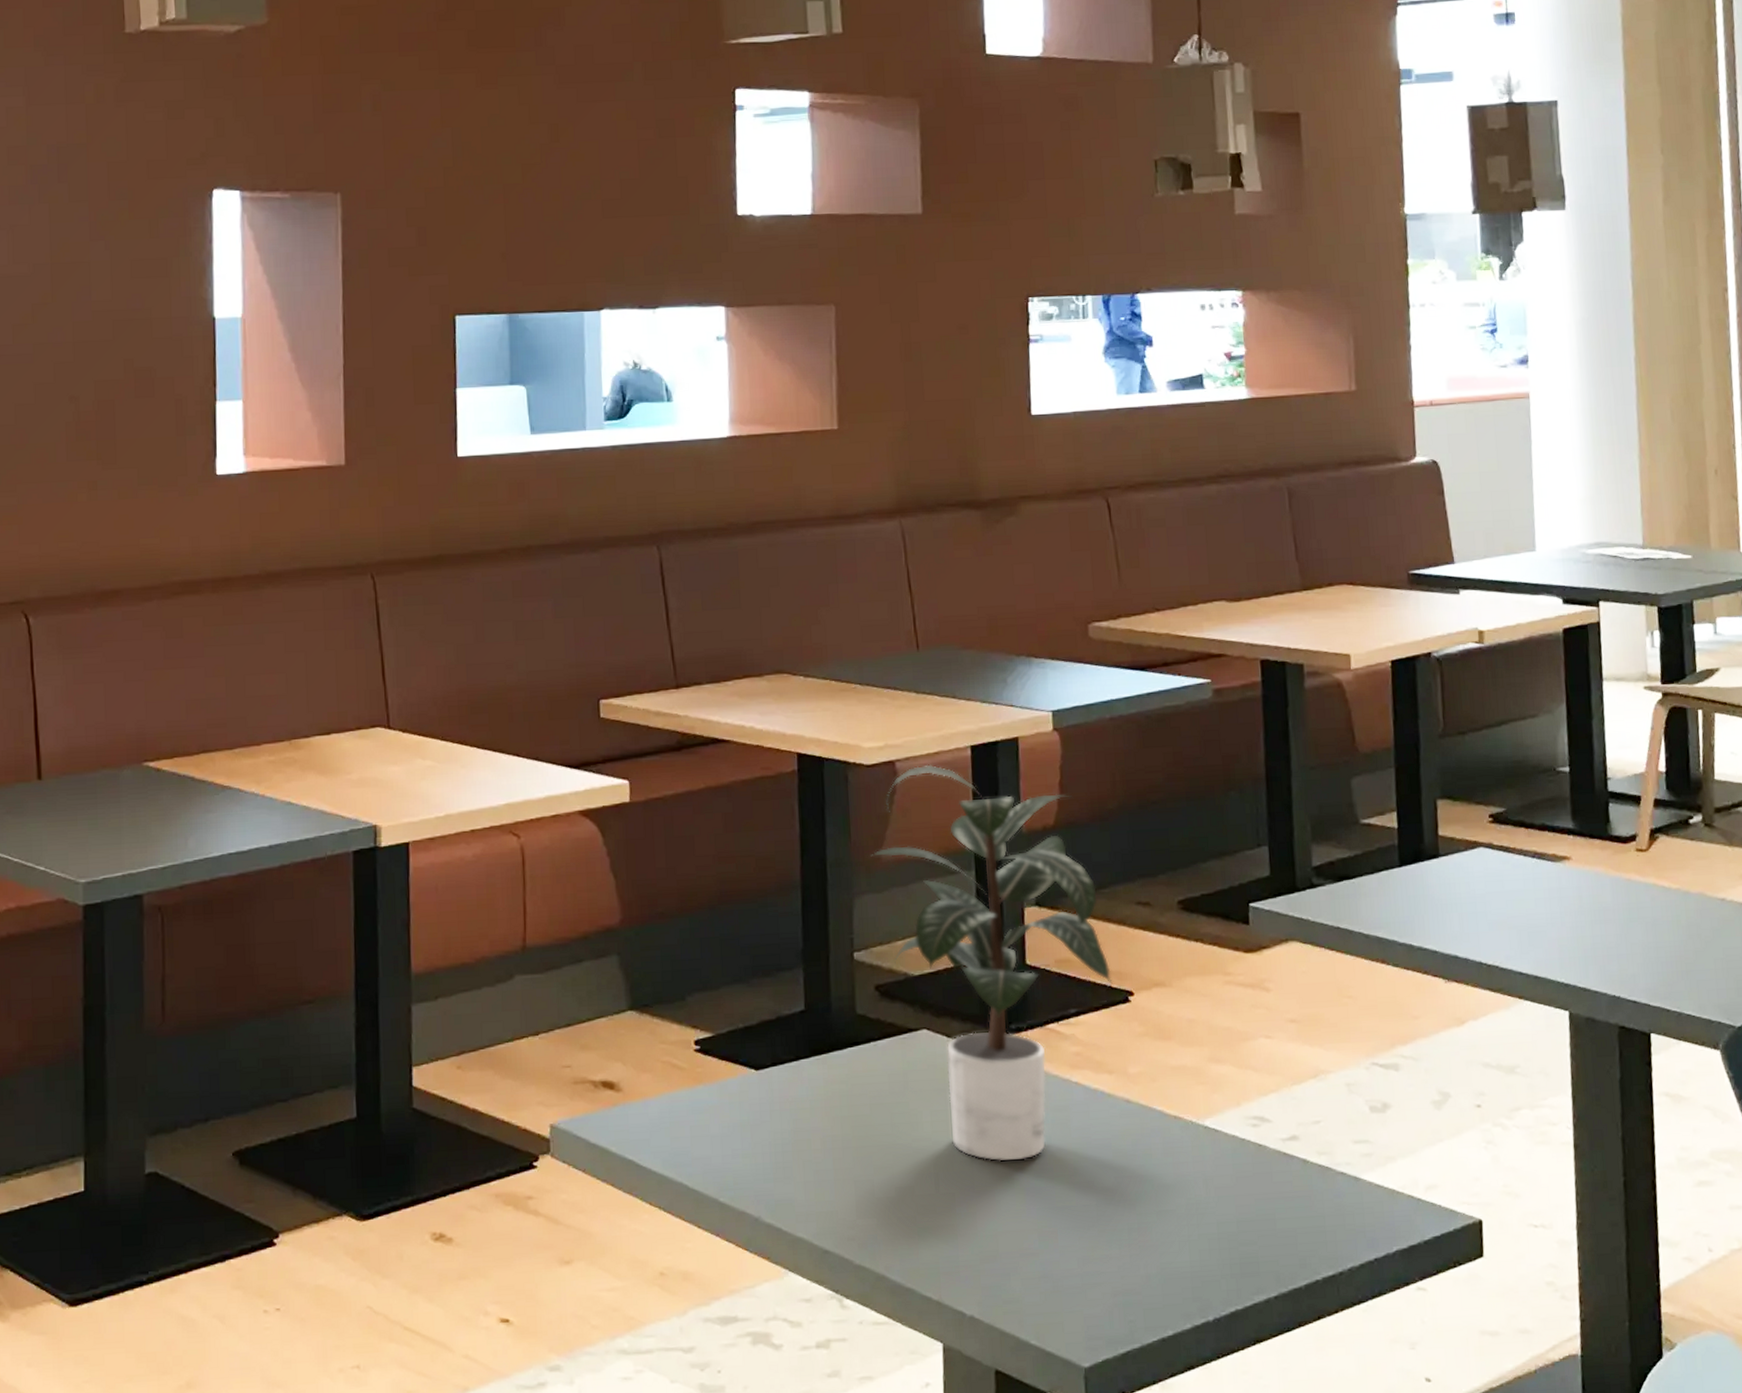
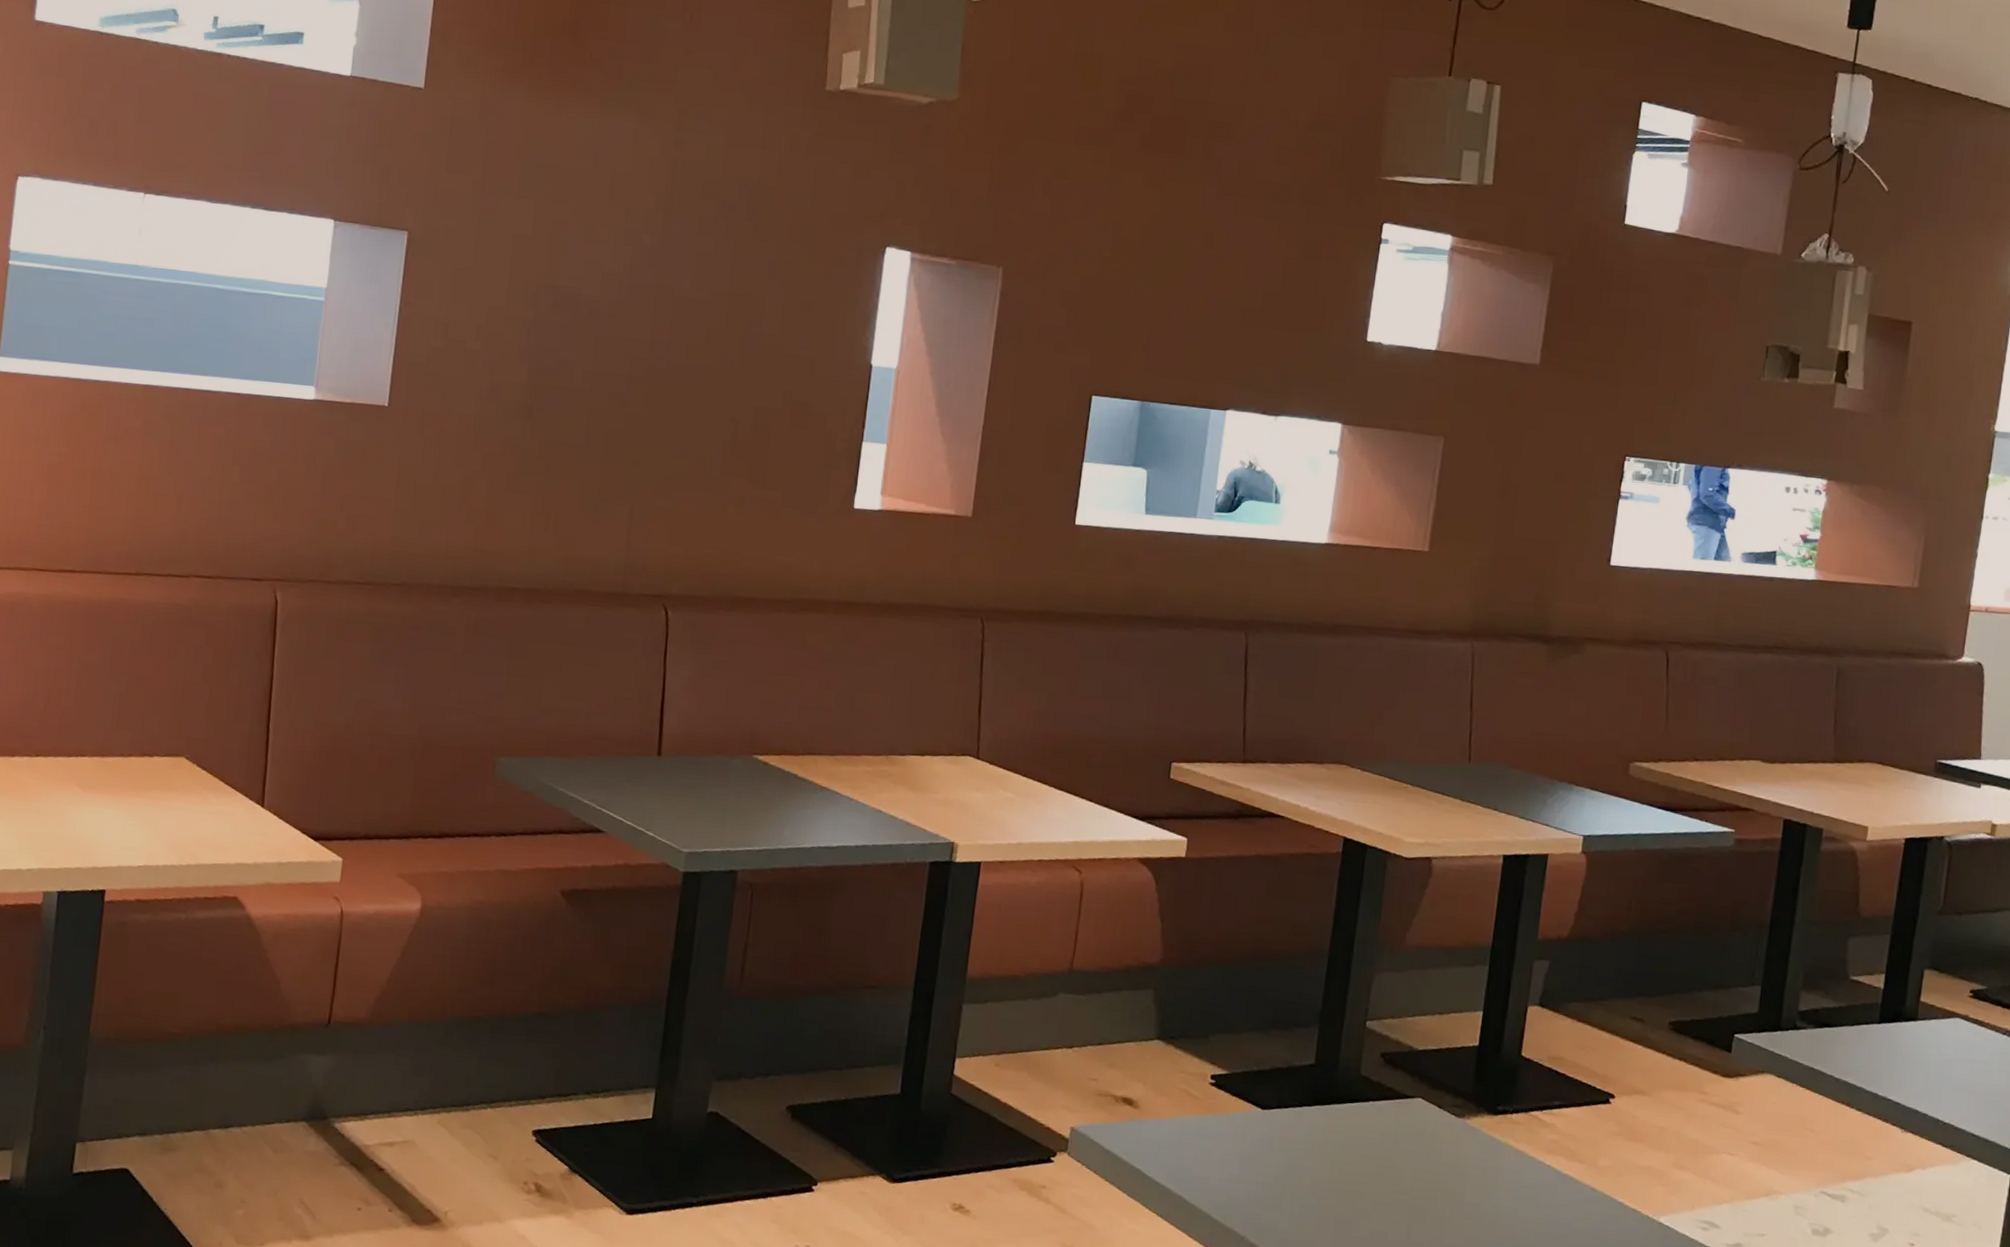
potted plant: present [871,764,1113,1162] -> none [1396,865,1598,1225]

